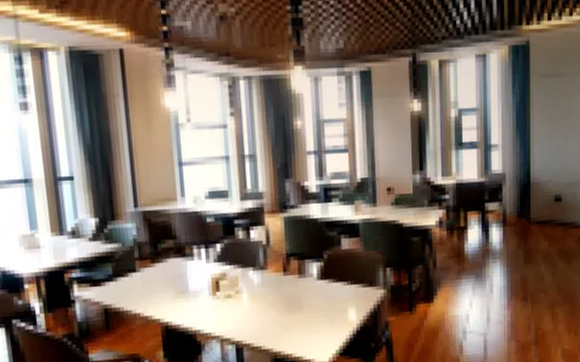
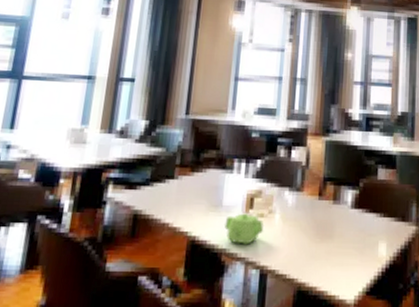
teapot: none [194,296,234,325] -> present [225,213,264,245]

